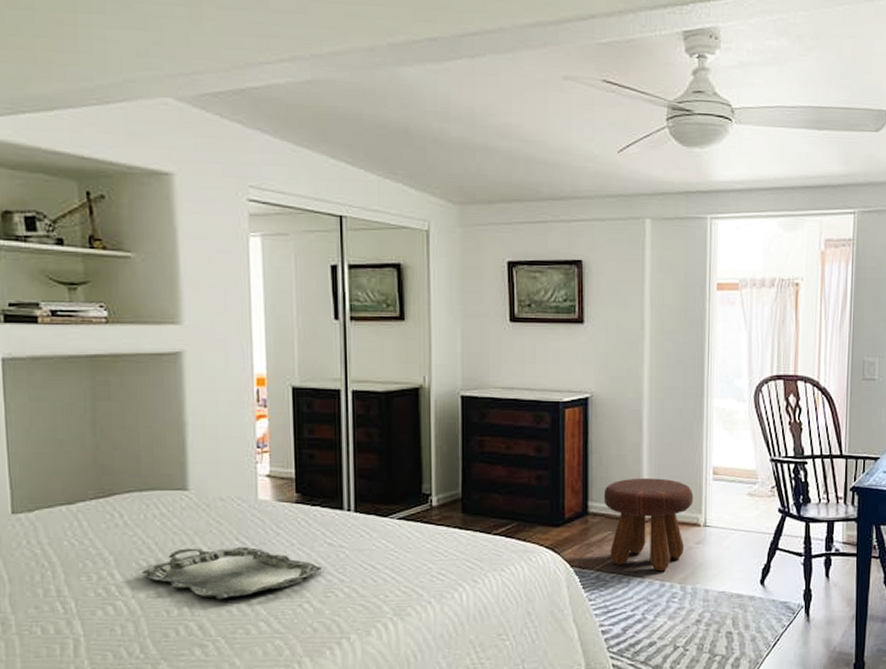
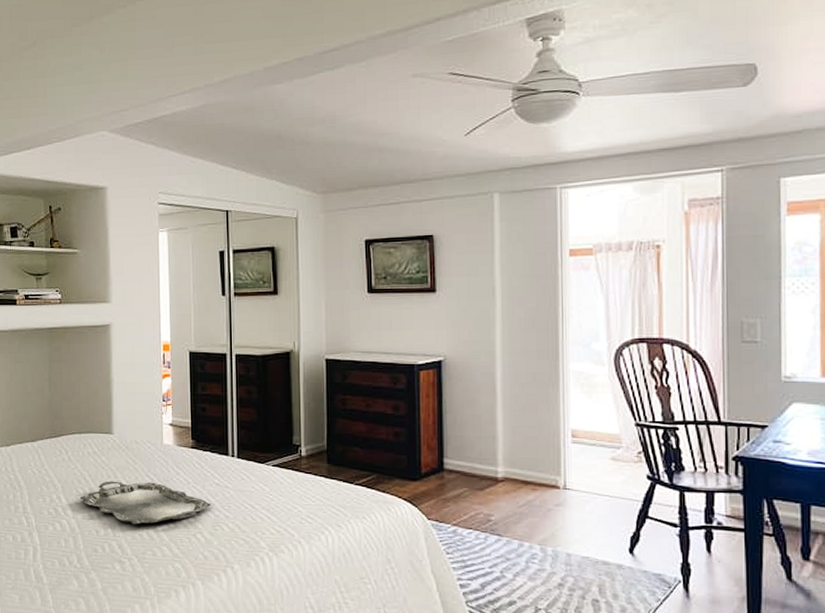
footstool: present [603,478,694,572] -> none [458,438,552,531]

